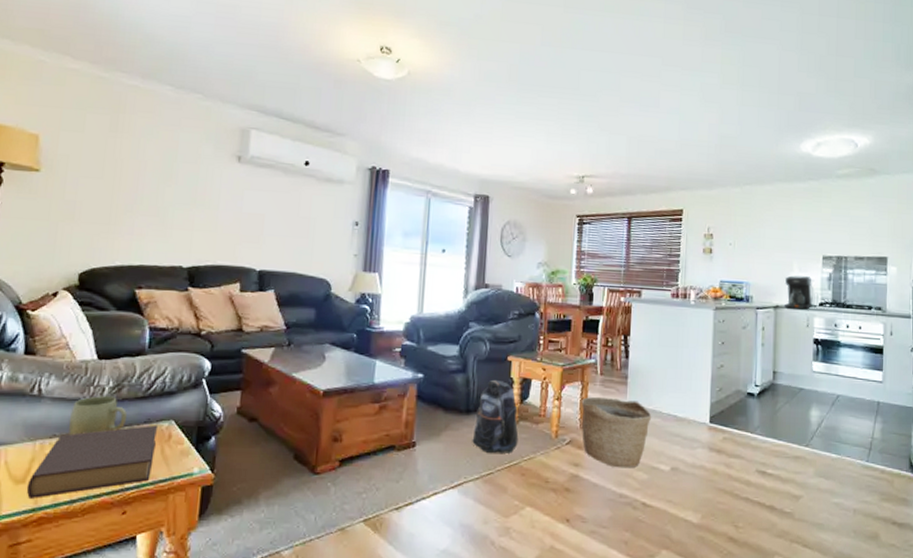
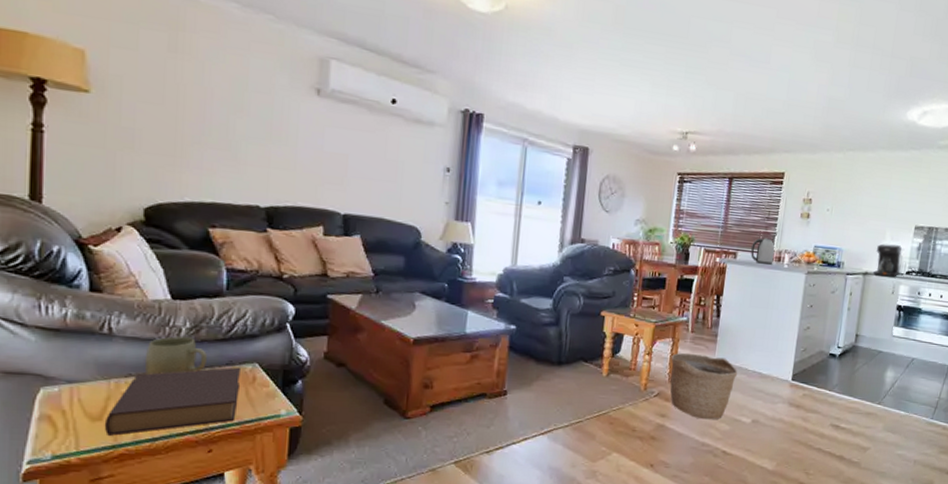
backpack: present [472,379,519,455] -> none [563,333,609,404]
kettle: none [655,275,680,303] -> present [751,238,776,266]

